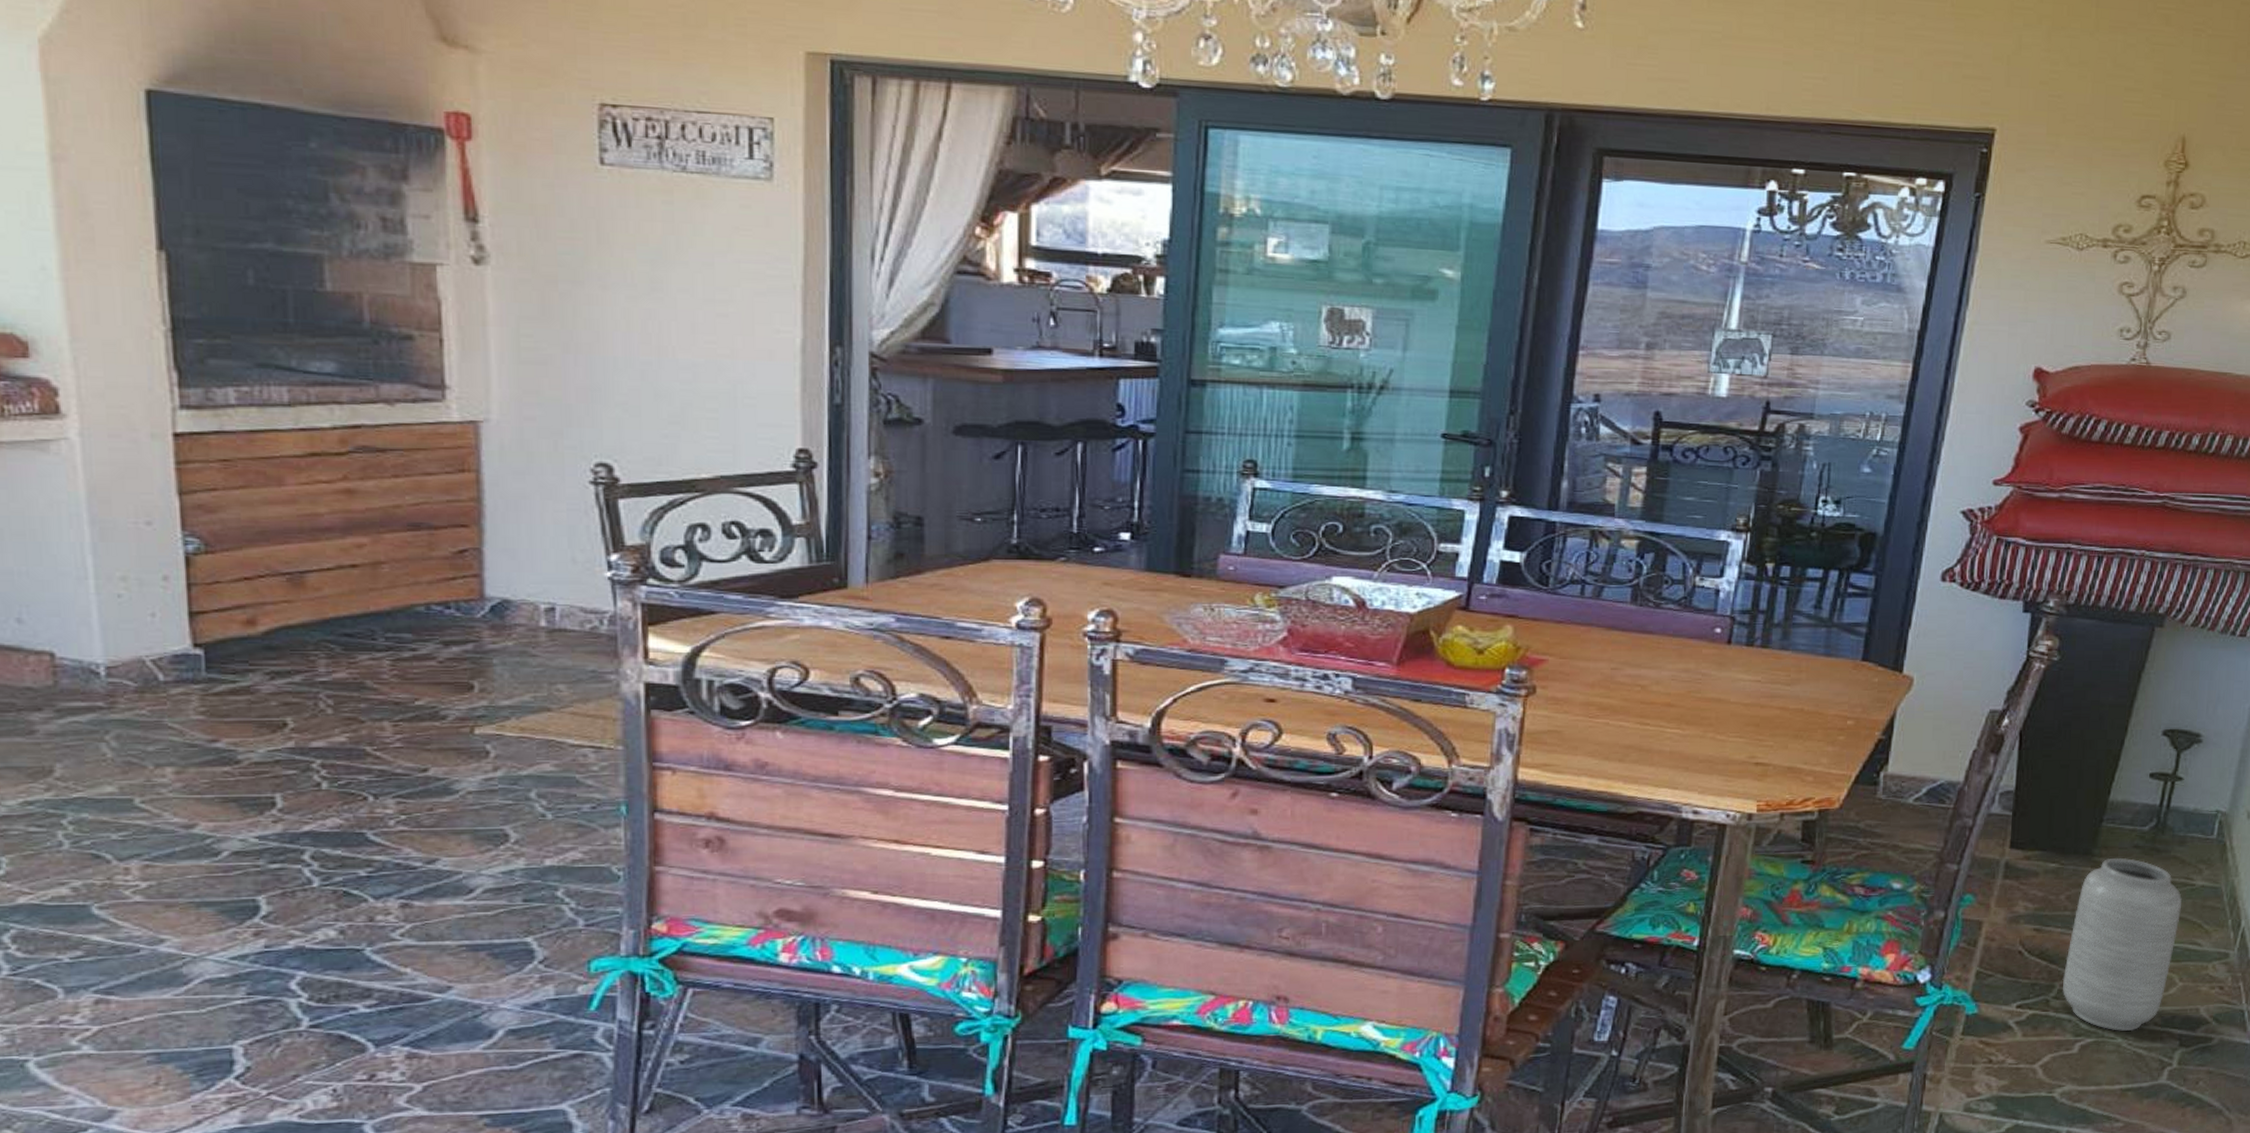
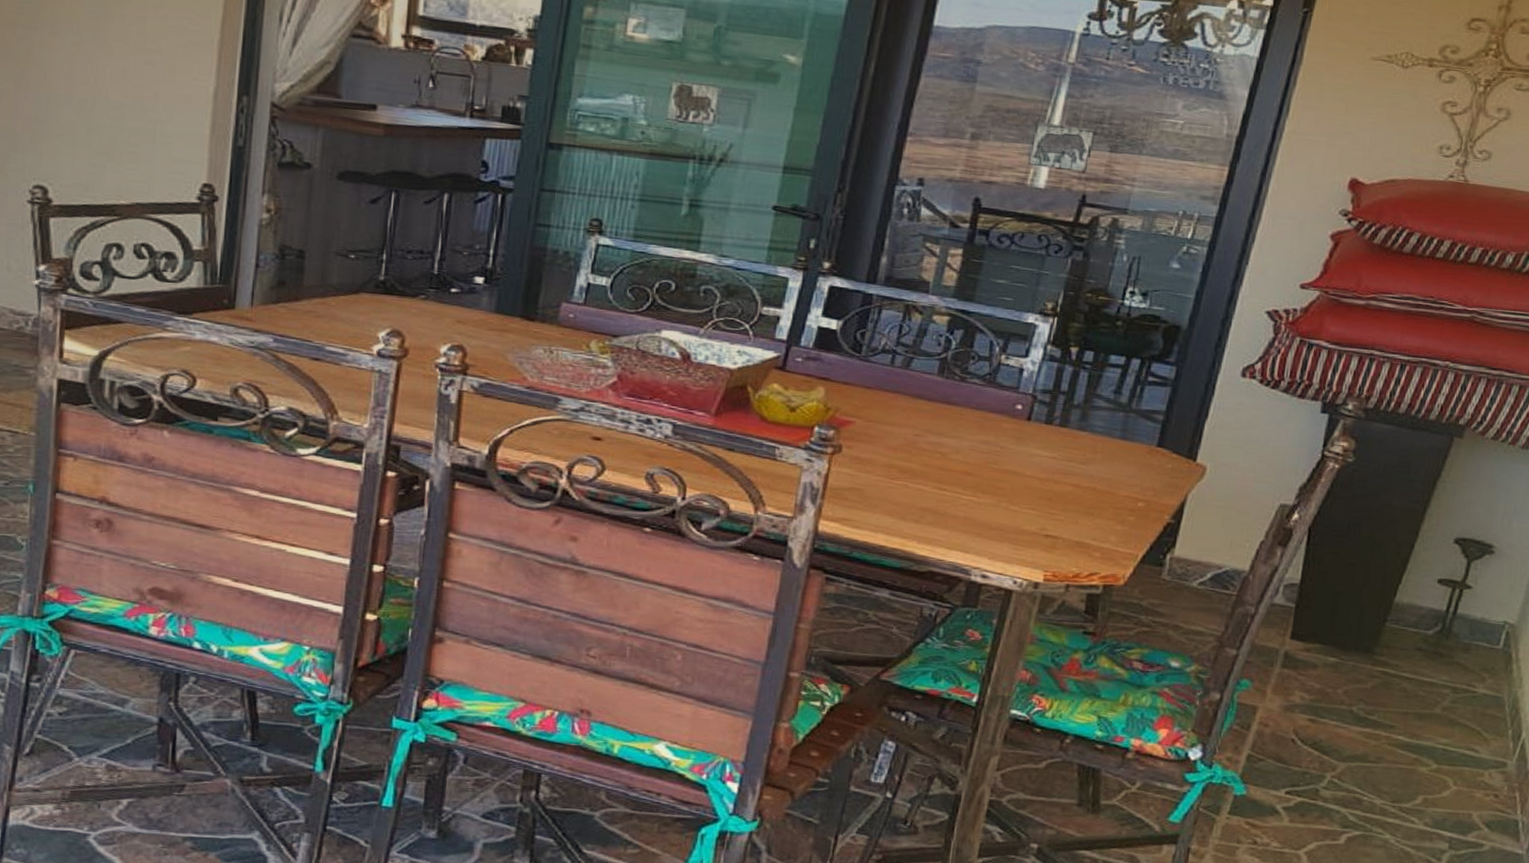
vase: present [2062,857,2182,1032] -> none [1333,658,1462,829]

